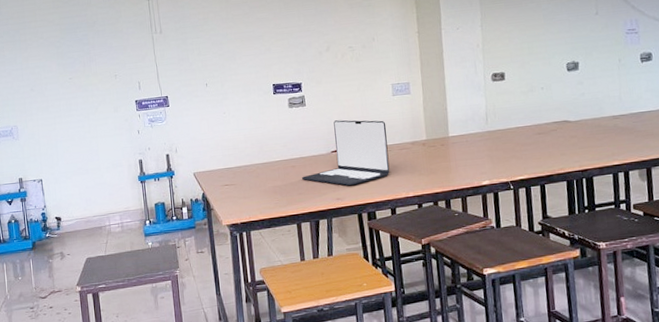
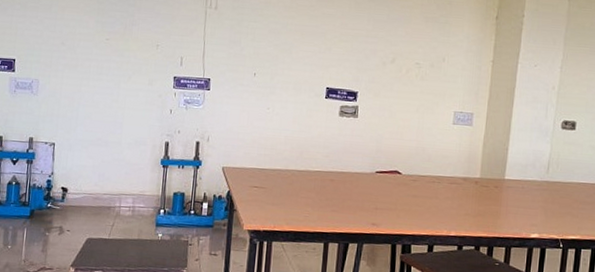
laptop: present [302,120,390,186] -> none [339,139,440,213]

